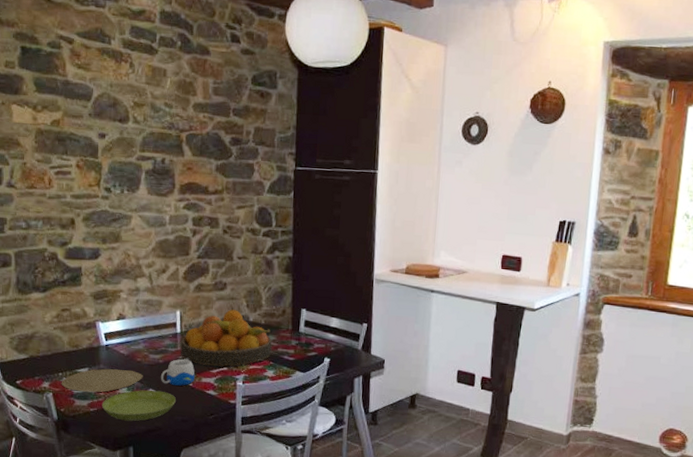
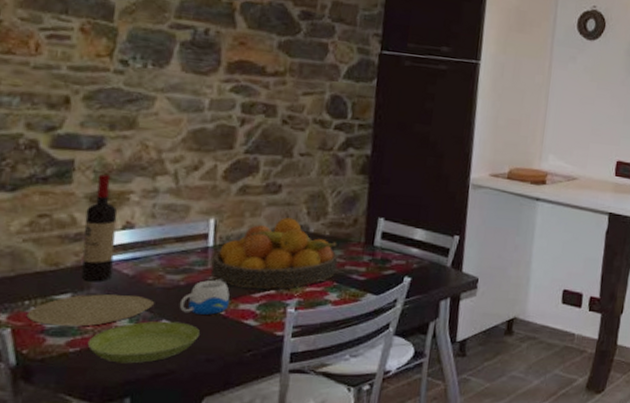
wine bottle: none [92,278,113,360] -> present [81,174,117,282]

